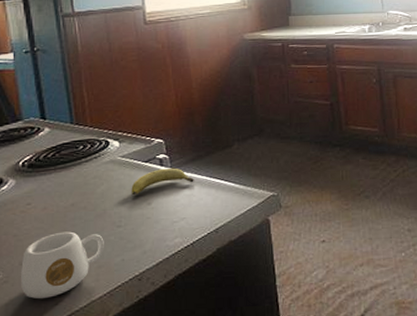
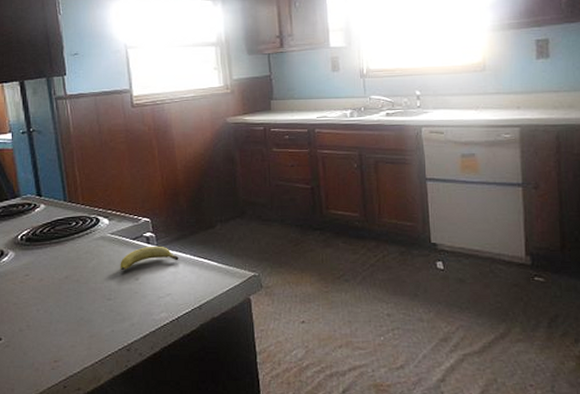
mug: present [20,231,104,299] -> none [20,302,95,364]

